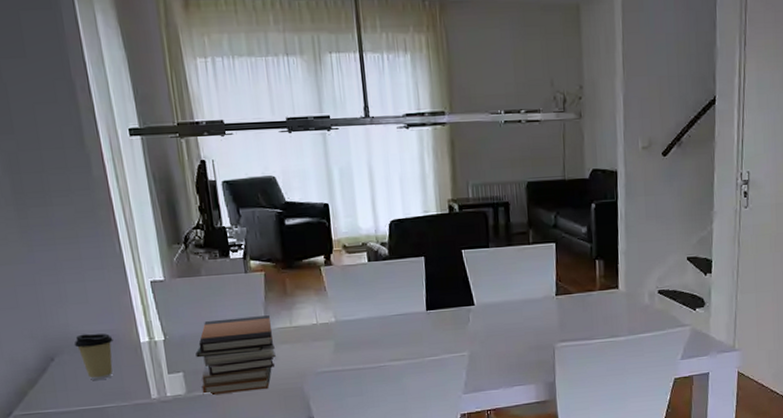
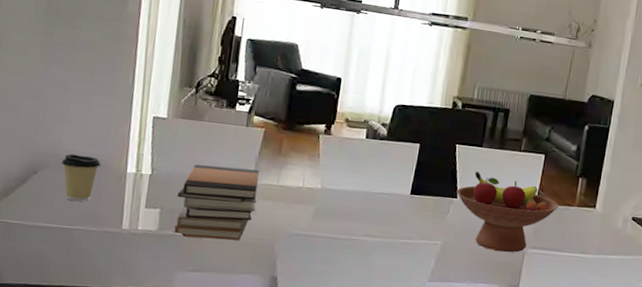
fruit bowl: none [472,274,580,352] -> present [456,171,559,253]

